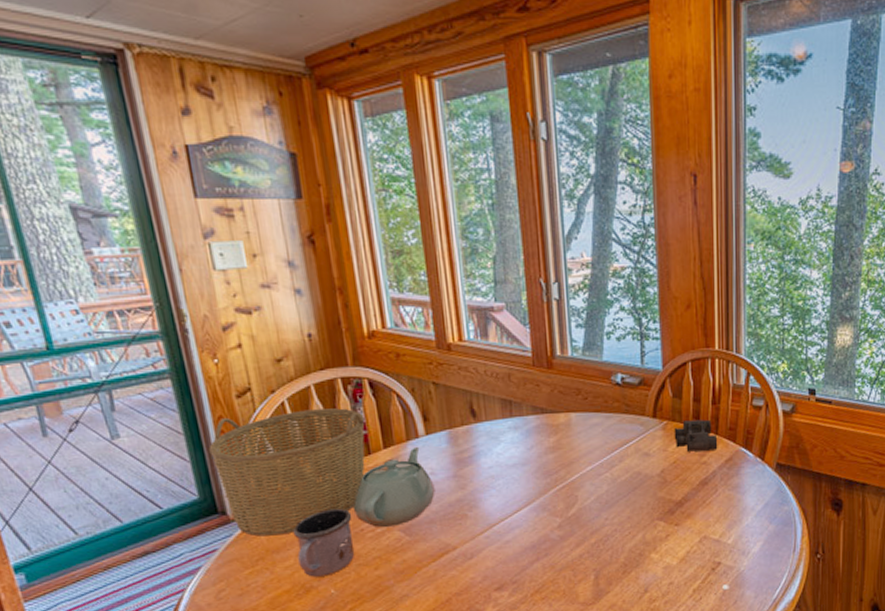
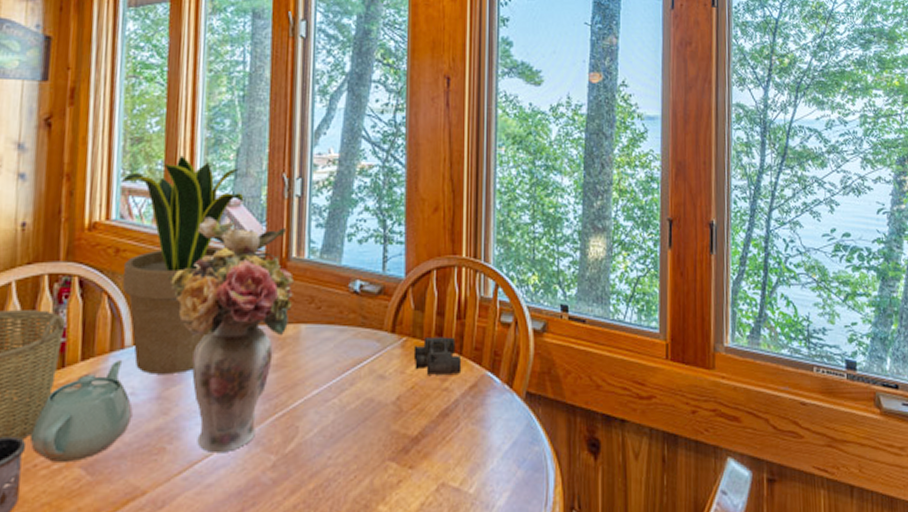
potted plant: none [389,266,506,458] -> present [120,155,244,374]
flower arrangement: none [446,321,562,517] -> present [167,216,295,452]

